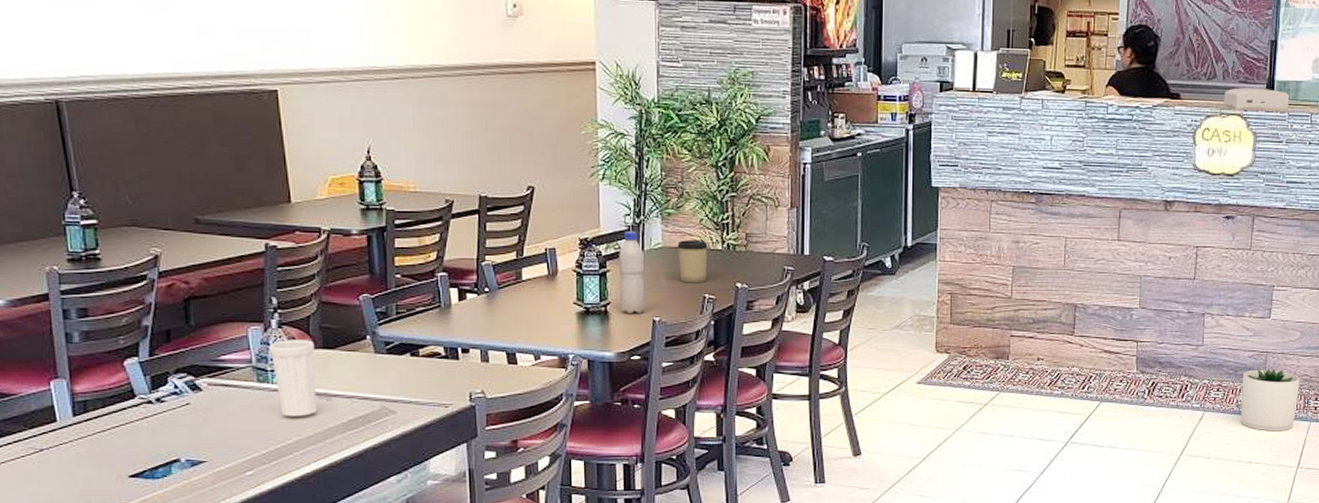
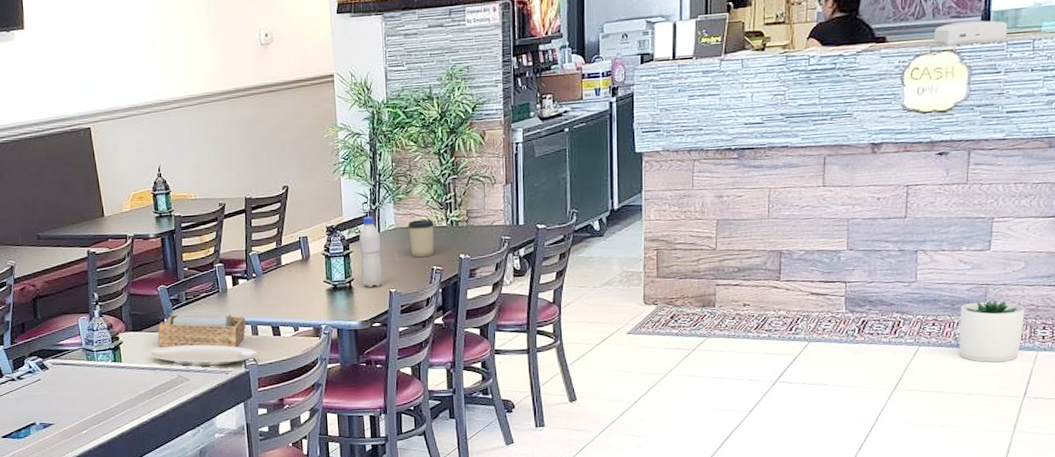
cup: present [269,340,317,417] -> none [93,325,131,387]
plate: none [345,369,486,397] -> present [150,344,257,366]
napkin holder: none [356,330,473,376] -> present [157,312,246,348]

